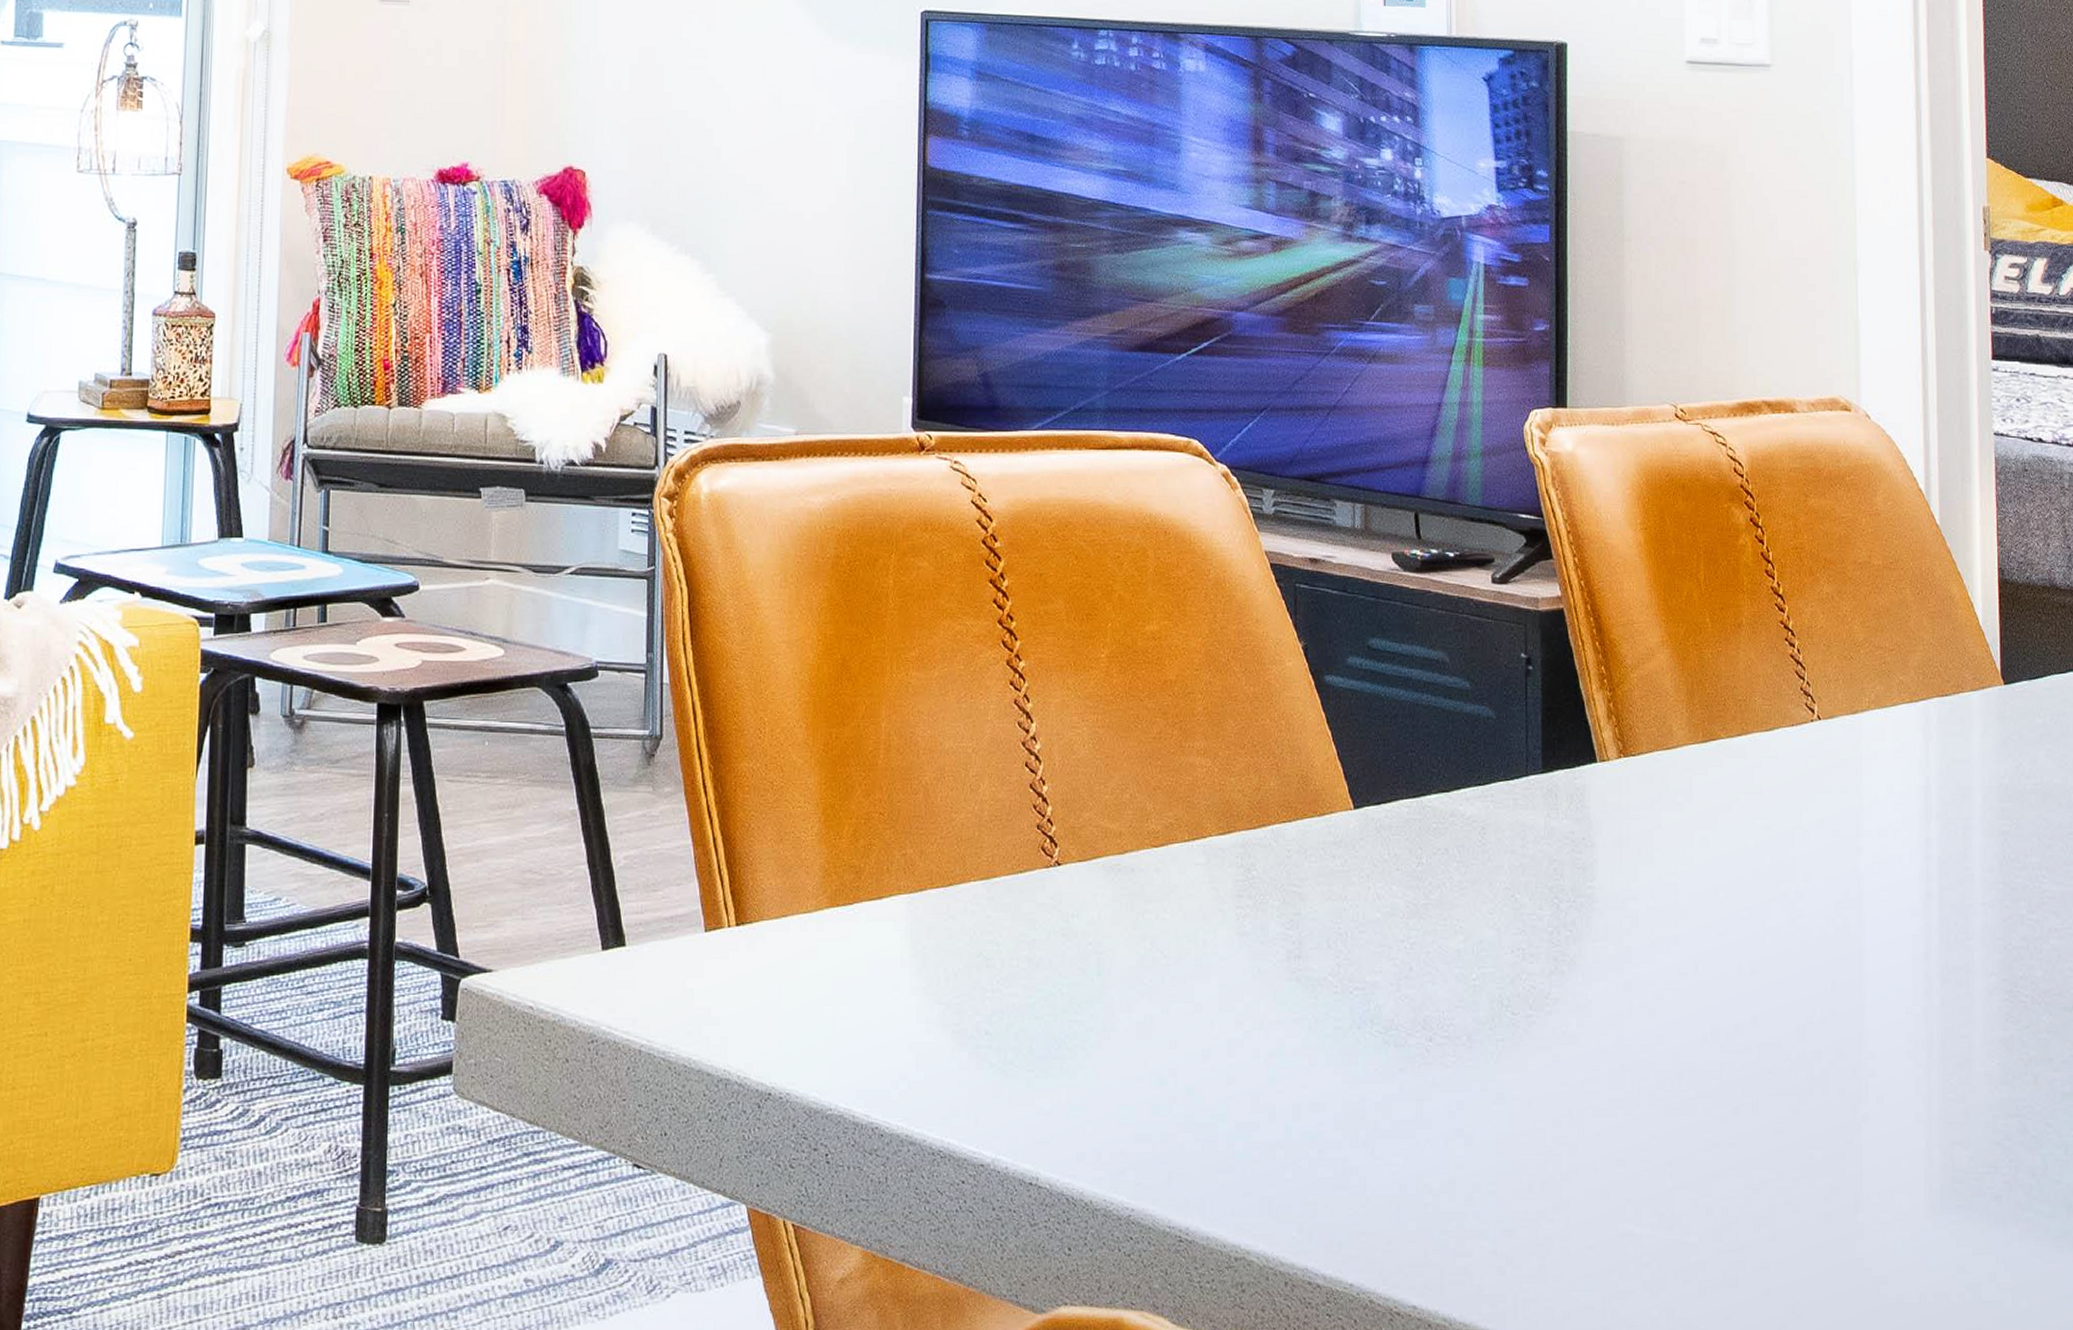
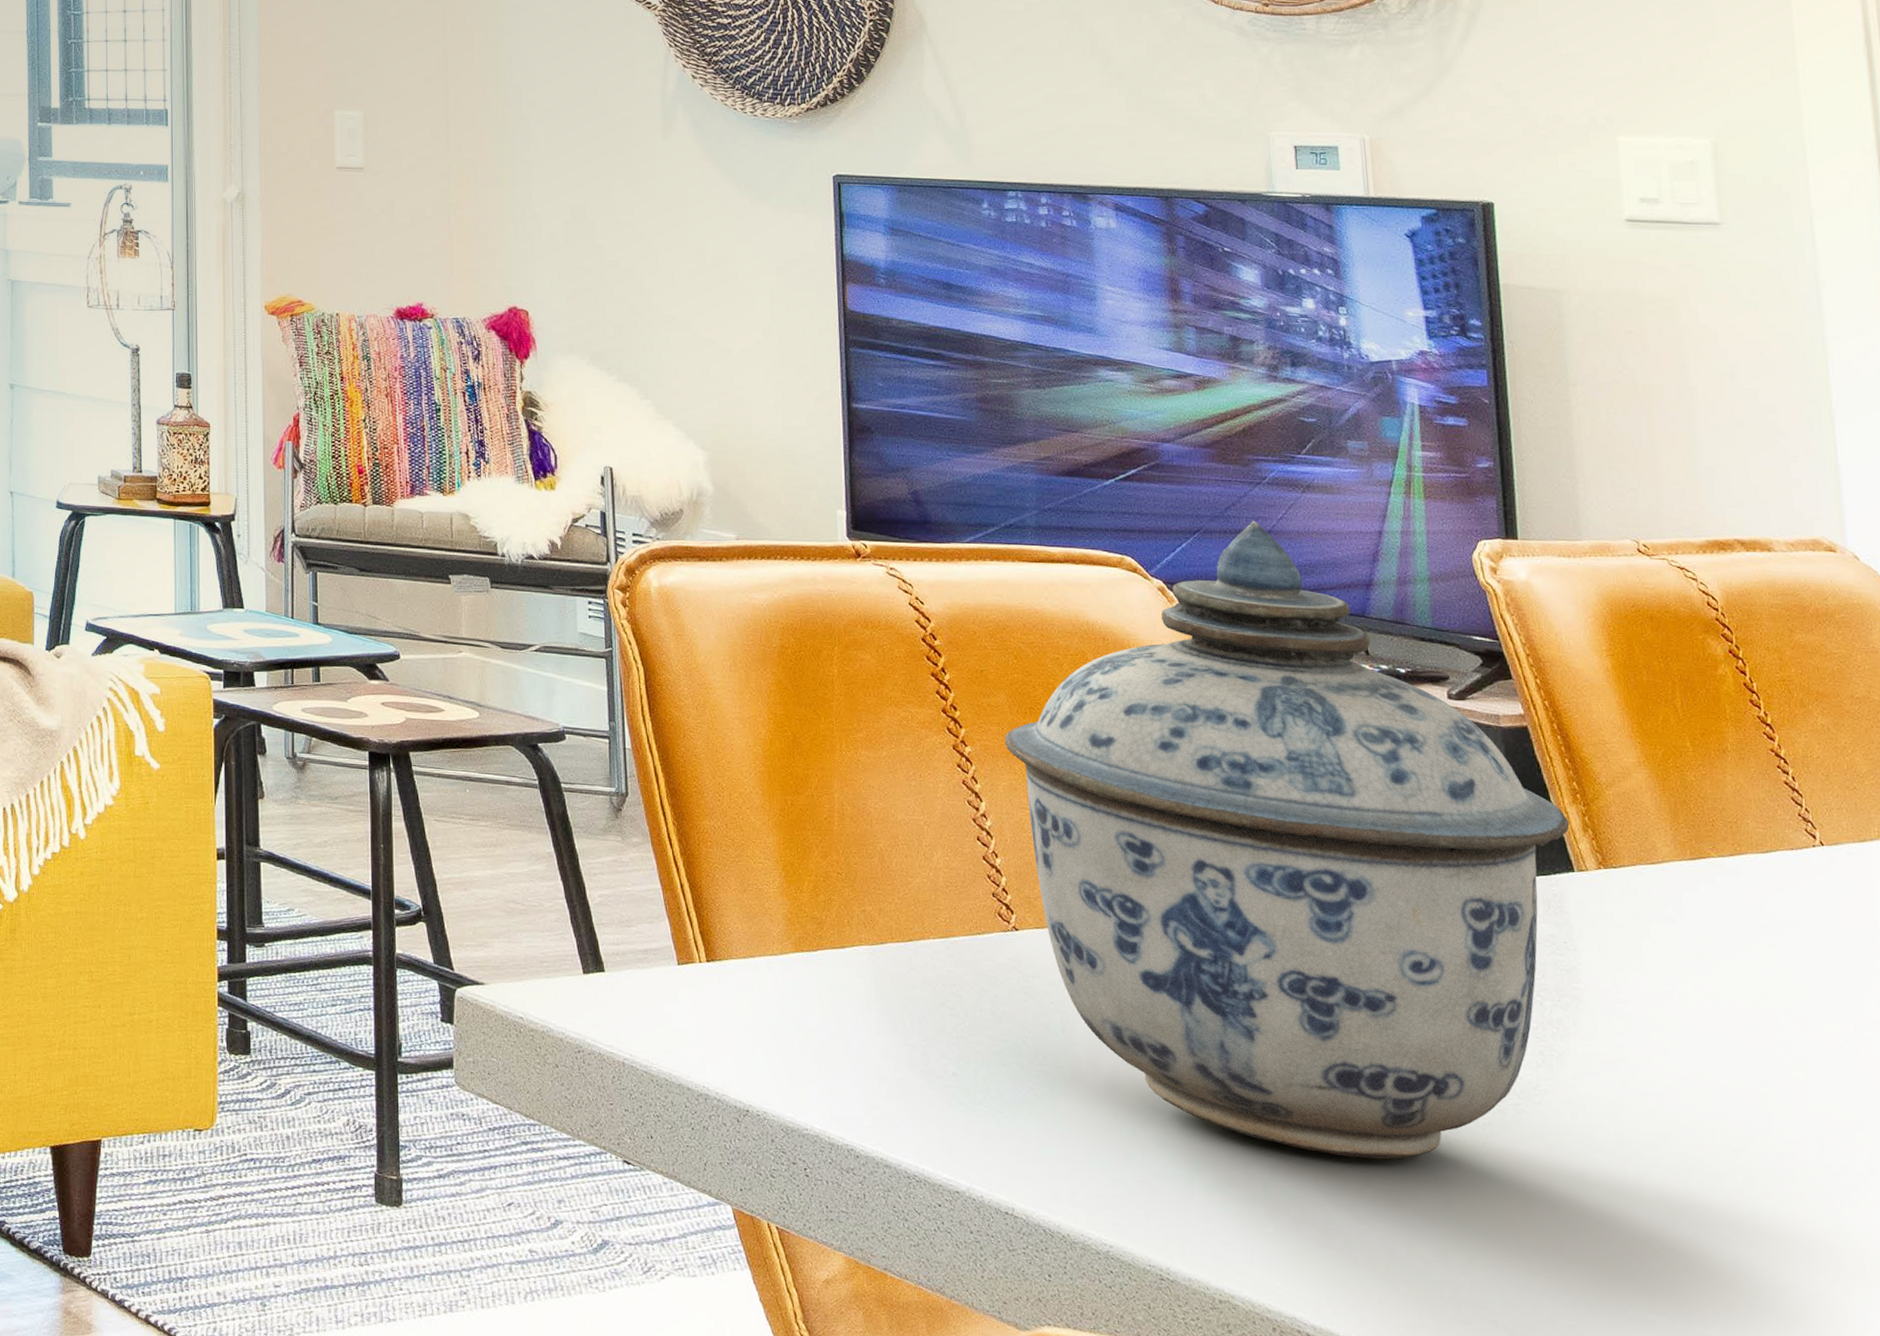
lidded jar: none [1059,396,1596,1088] -> present [1004,521,1570,1159]

